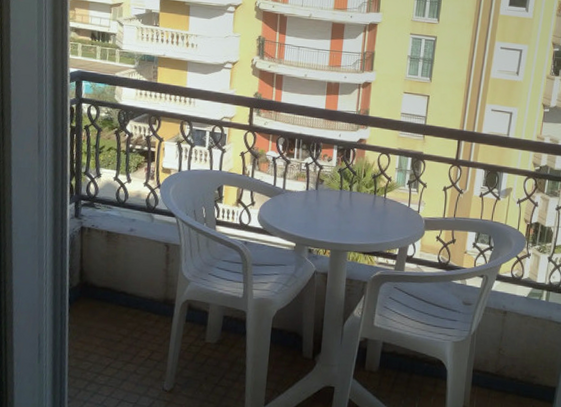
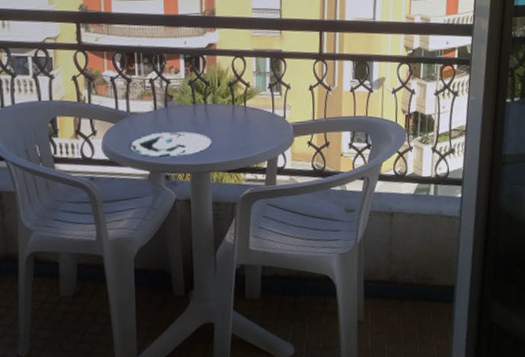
plate: none [280,210,353,234] -> present [129,131,212,157]

